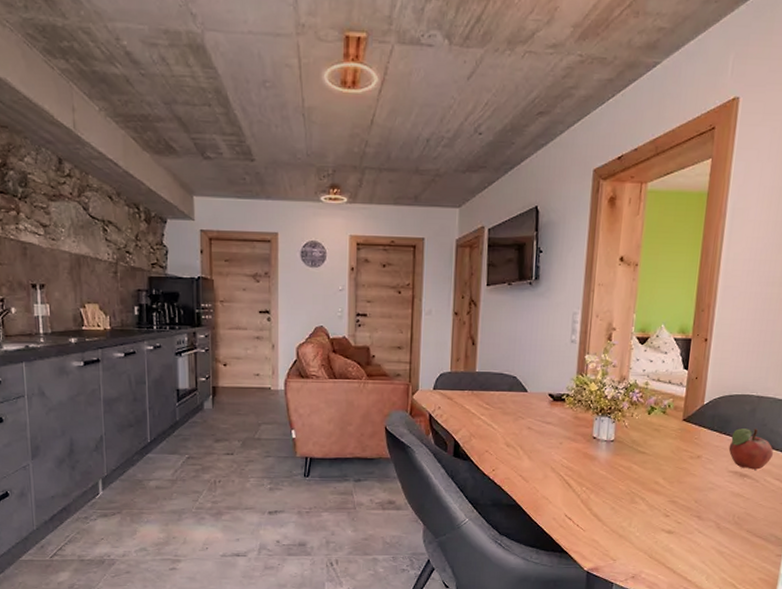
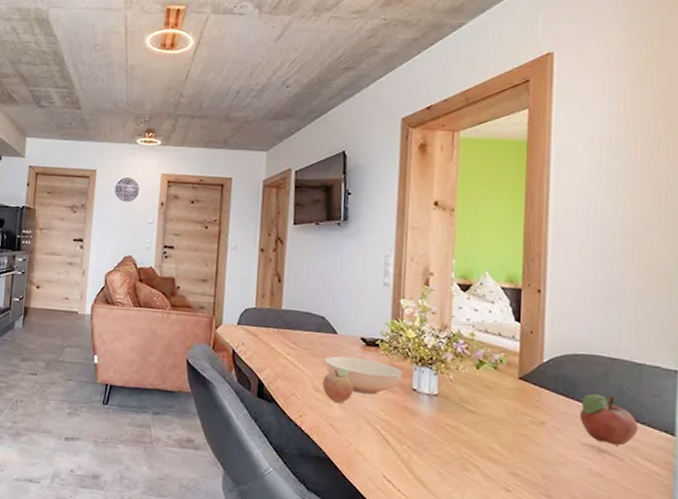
fruit: none [513,423,542,455] -> present [322,368,354,403]
bowl: none [515,413,585,445] -> present [324,356,403,395]

